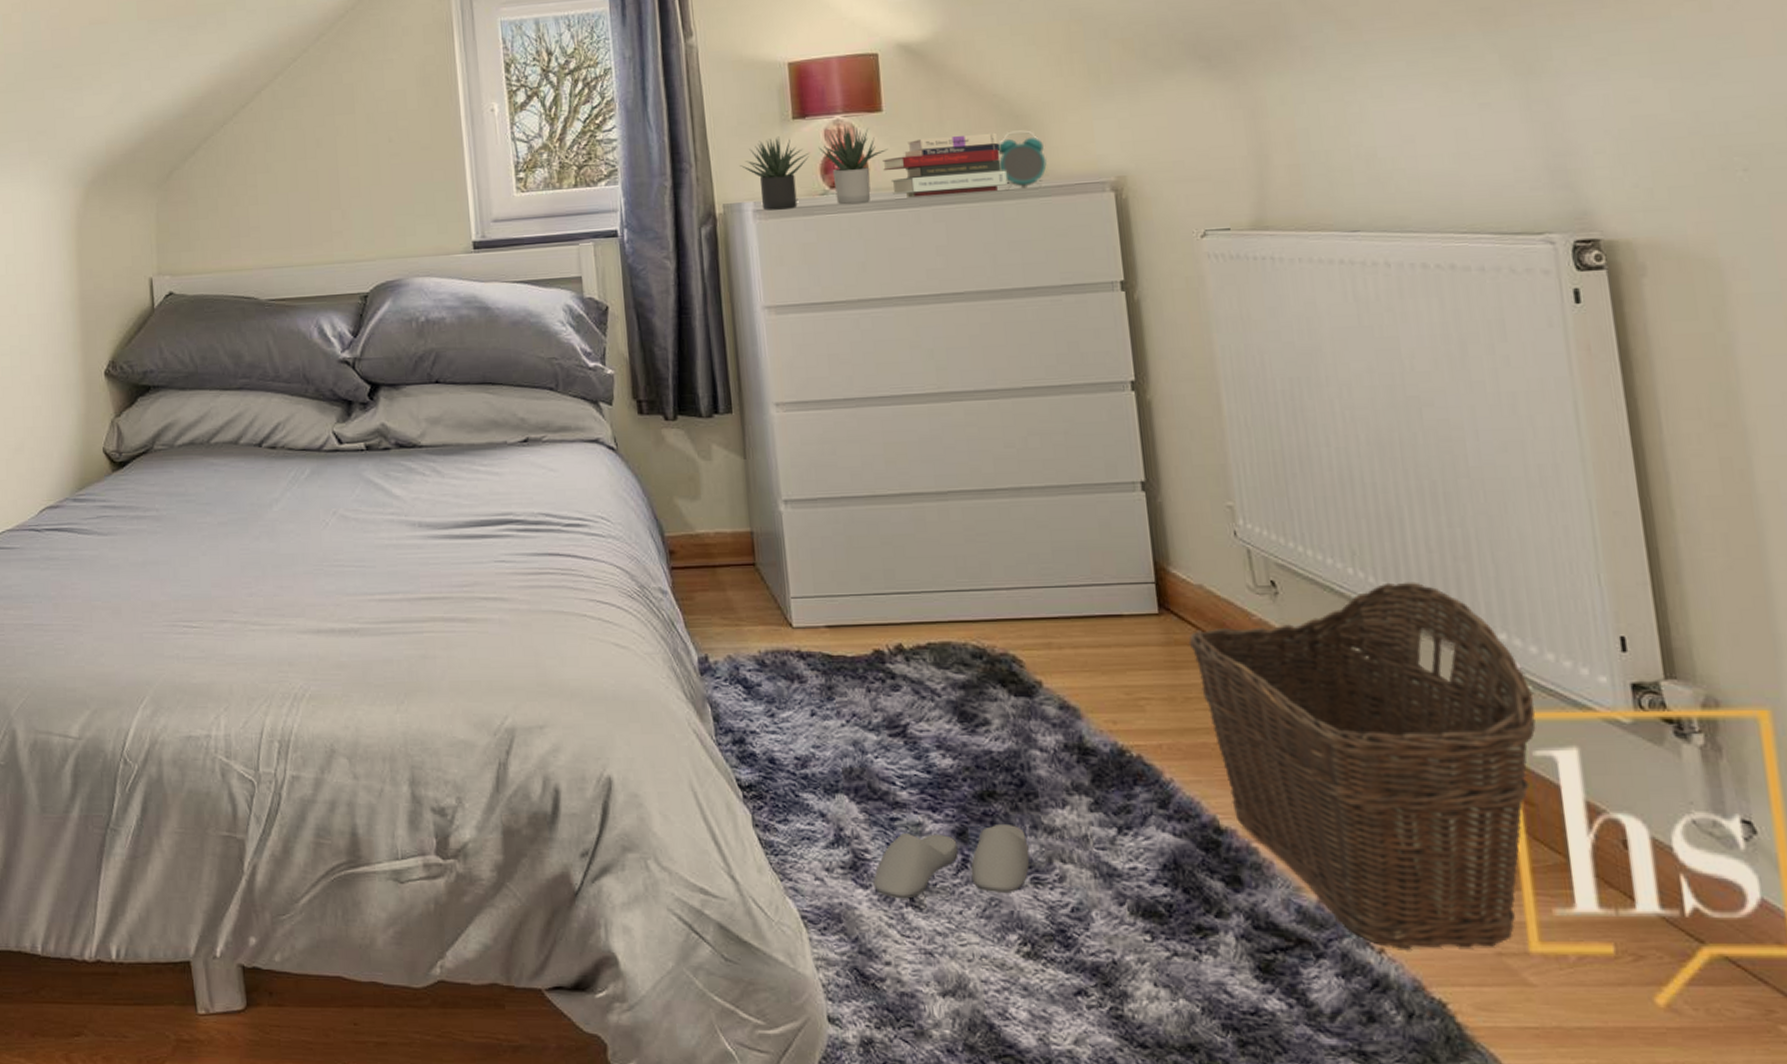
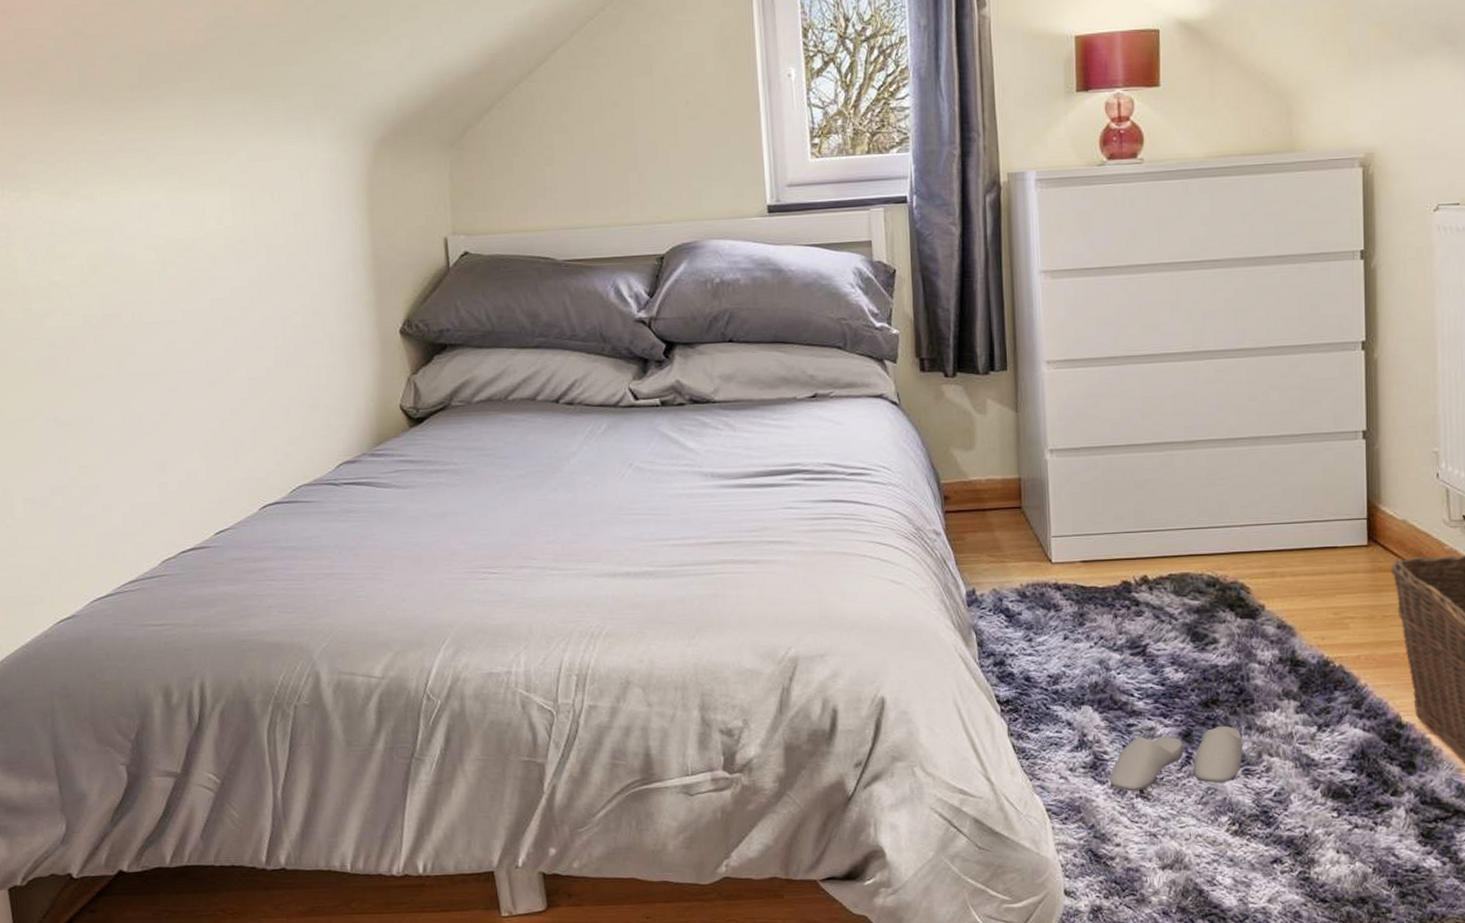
succulent plant: present [739,124,889,211] -> none [1024,98,1164,180]
books: present [882,132,1008,198] -> none [1157,109,1268,170]
alarm clock: present [997,130,1047,191] -> none [1262,107,1305,165]

